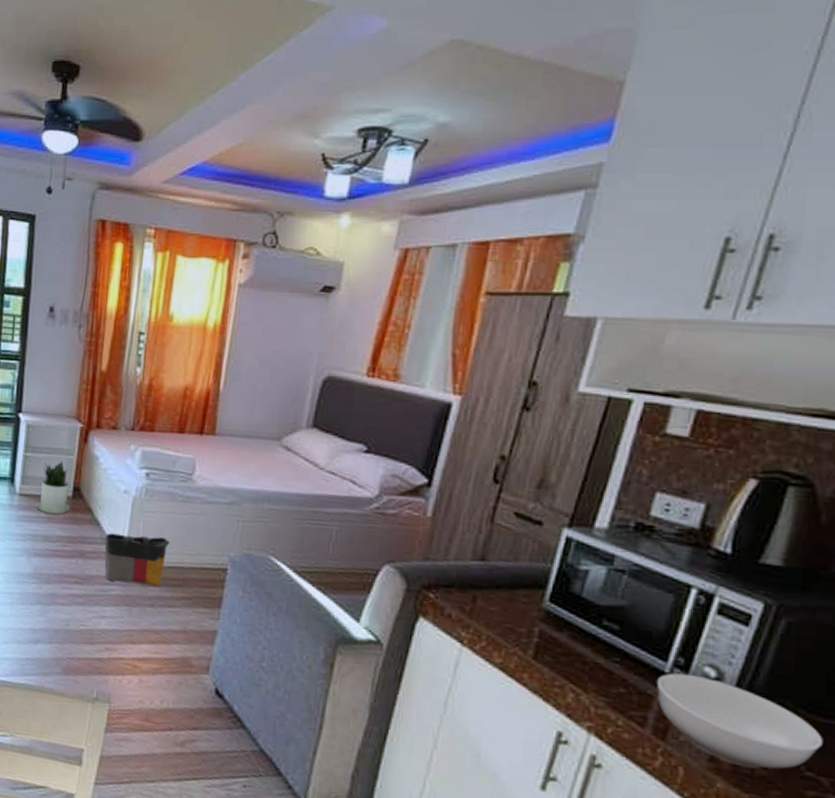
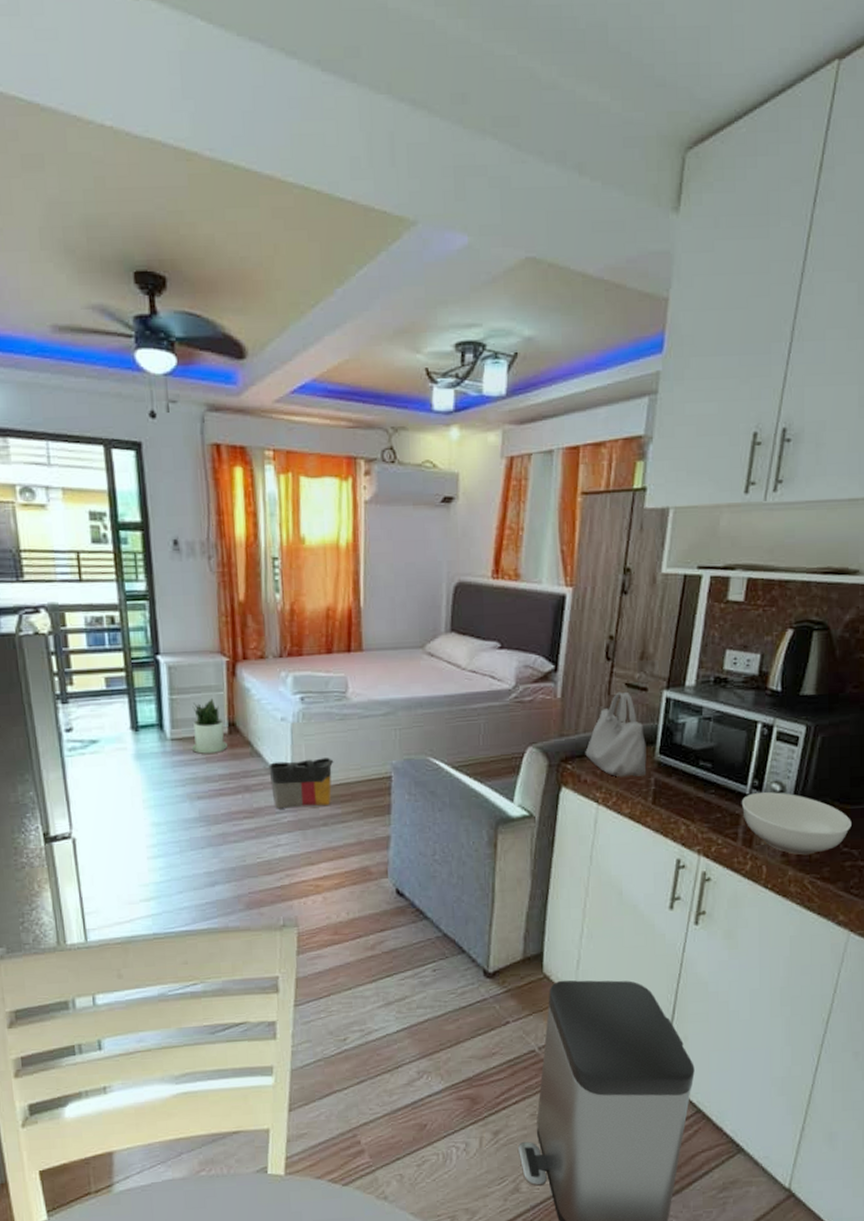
handbag: none [453,521,533,624] -> present [585,691,647,777]

